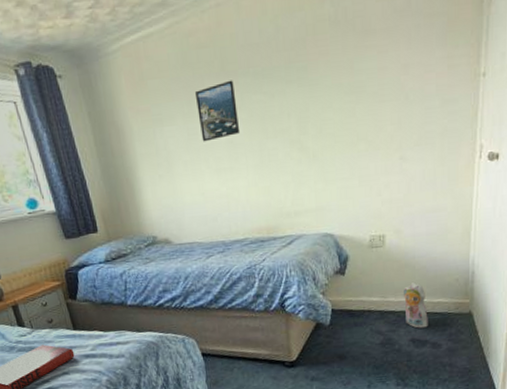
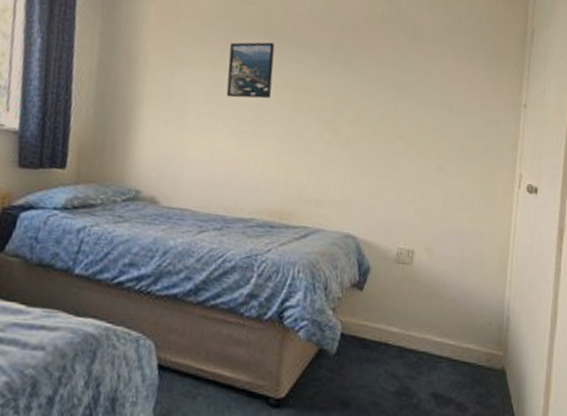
plush toy: present [404,282,428,329] -> none [428,317,455,380]

